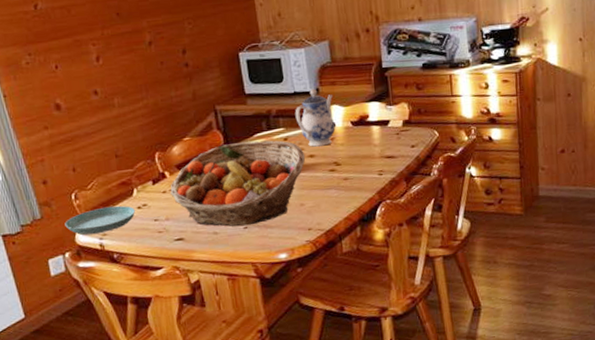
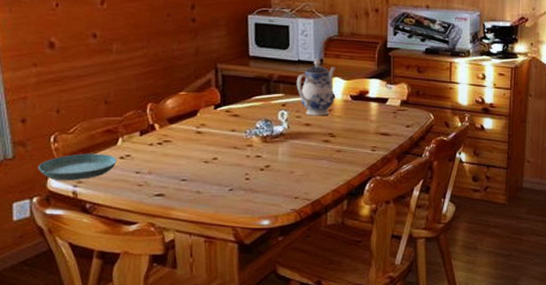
fruit basket: present [170,140,306,227] -> none [157,103,302,188]

